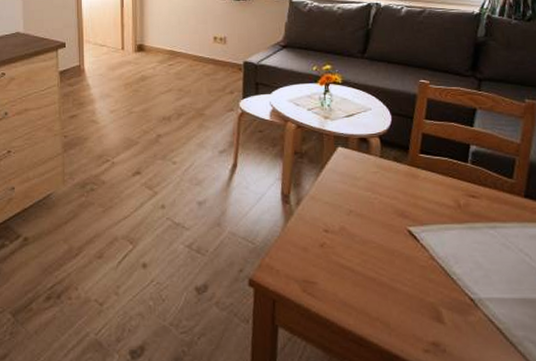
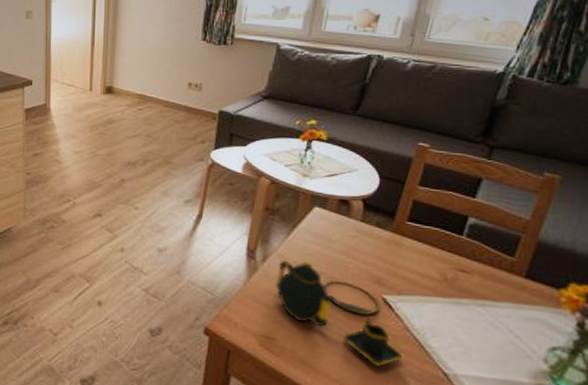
teapot: none [310,201,433,299] -> present [275,260,403,367]

